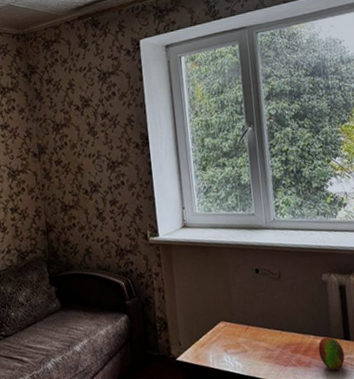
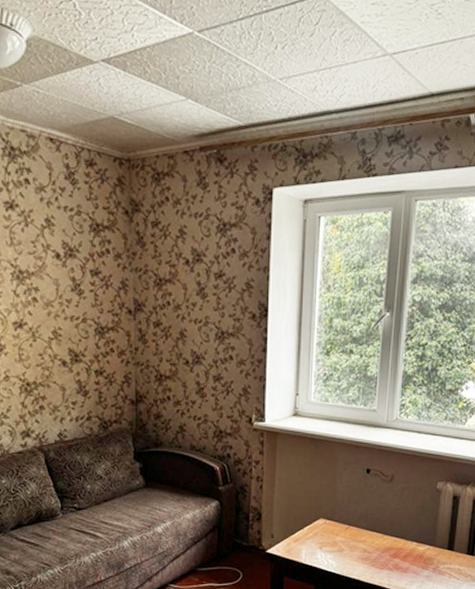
fruit: present [318,336,345,371] -> none [418,545,445,579]

